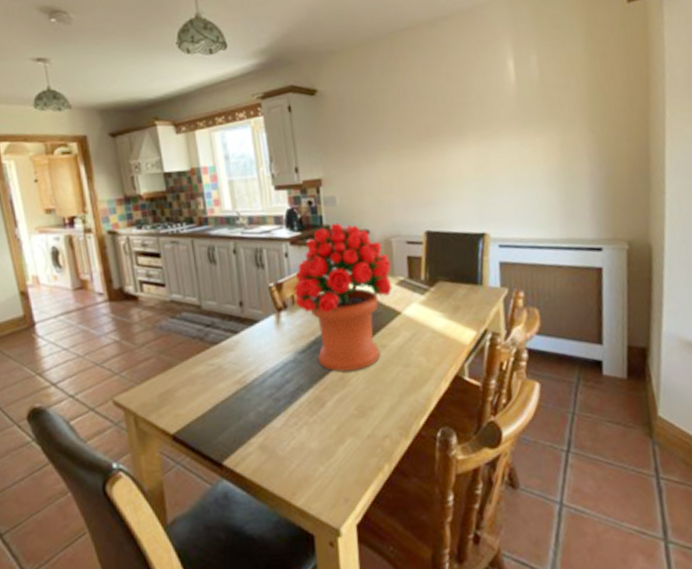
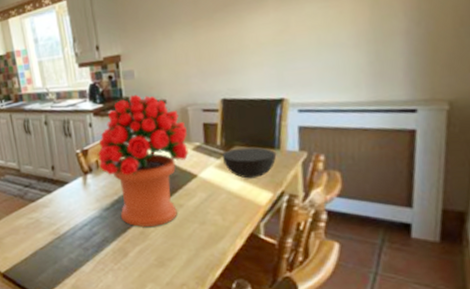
bowl: none [426,282,480,316] -> present [221,147,277,179]

